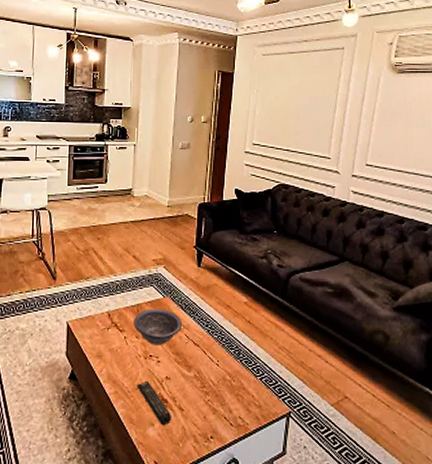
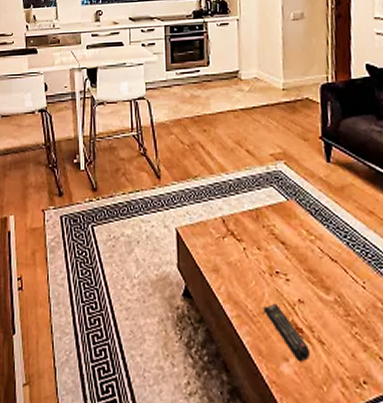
decorative bowl: present [134,308,183,346] -> none [253,213,314,260]

